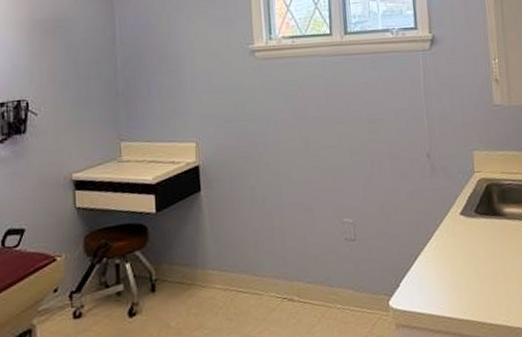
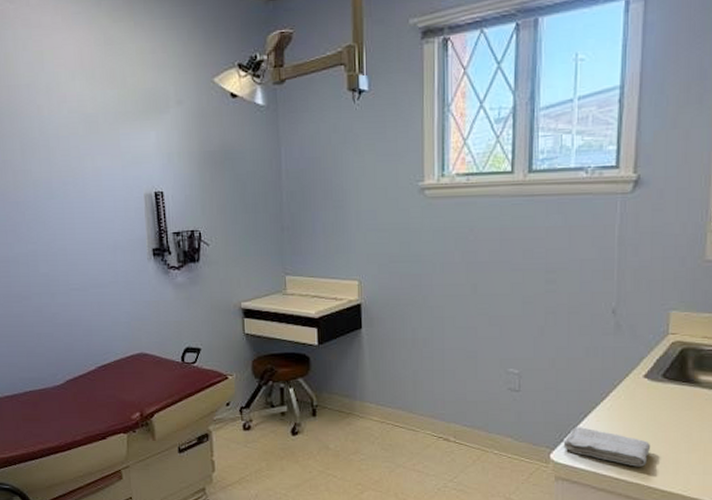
washcloth: none [399,269,475,303] -> present [563,427,651,467]

